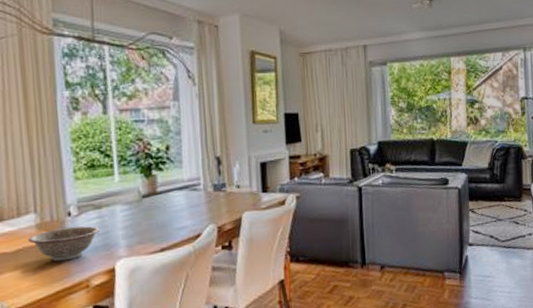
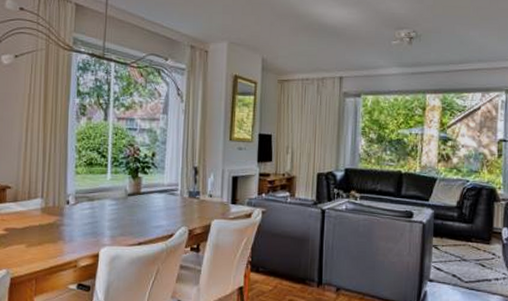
decorative bowl: present [28,226,100,262] -> none [34,214,91,242]

